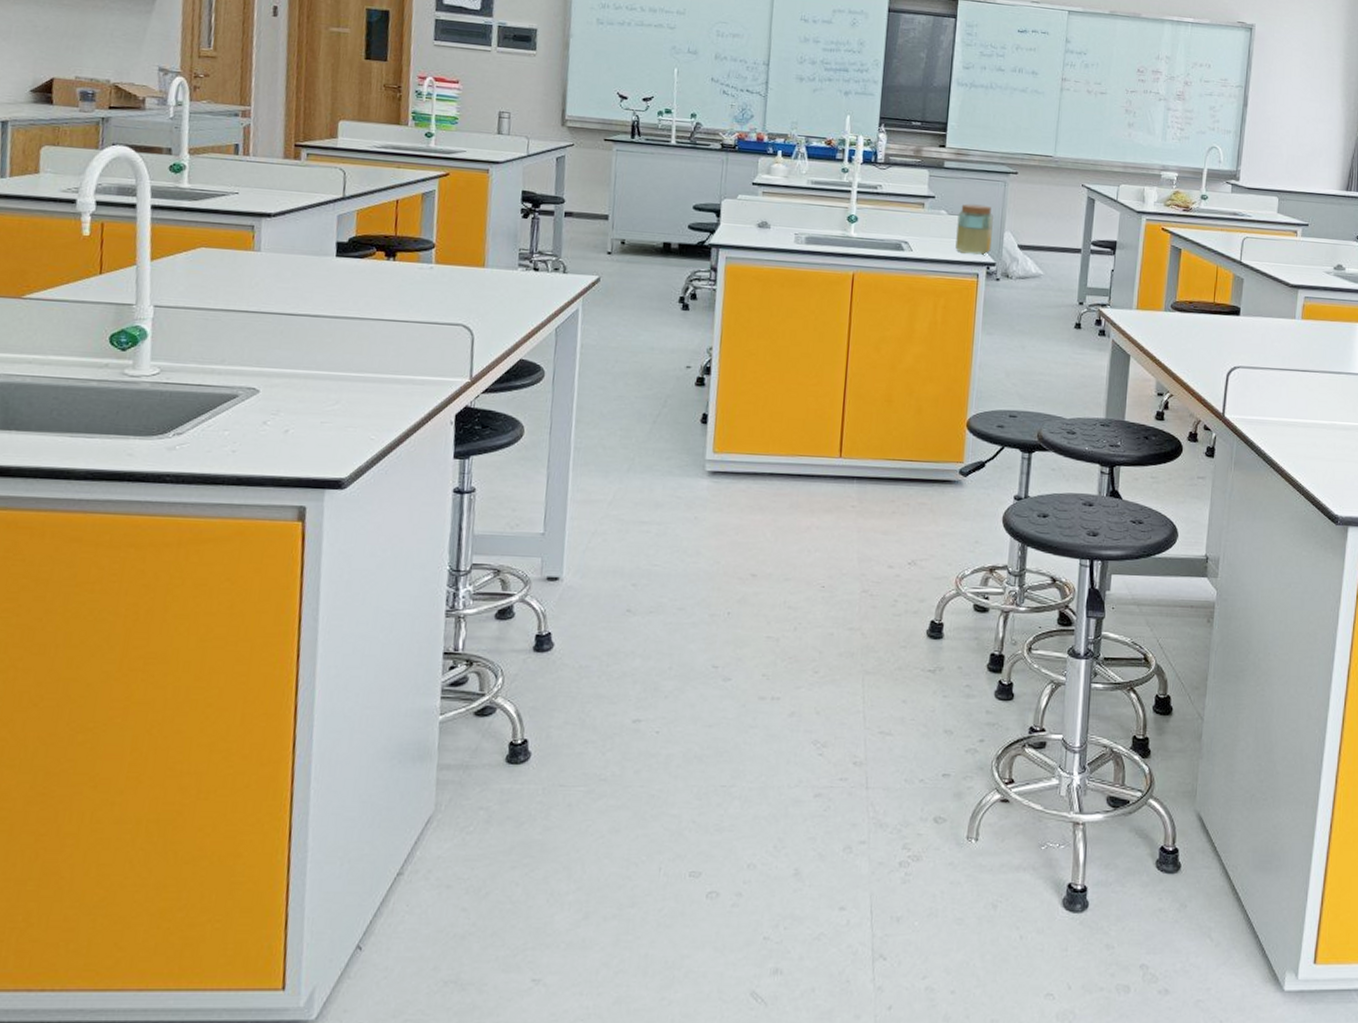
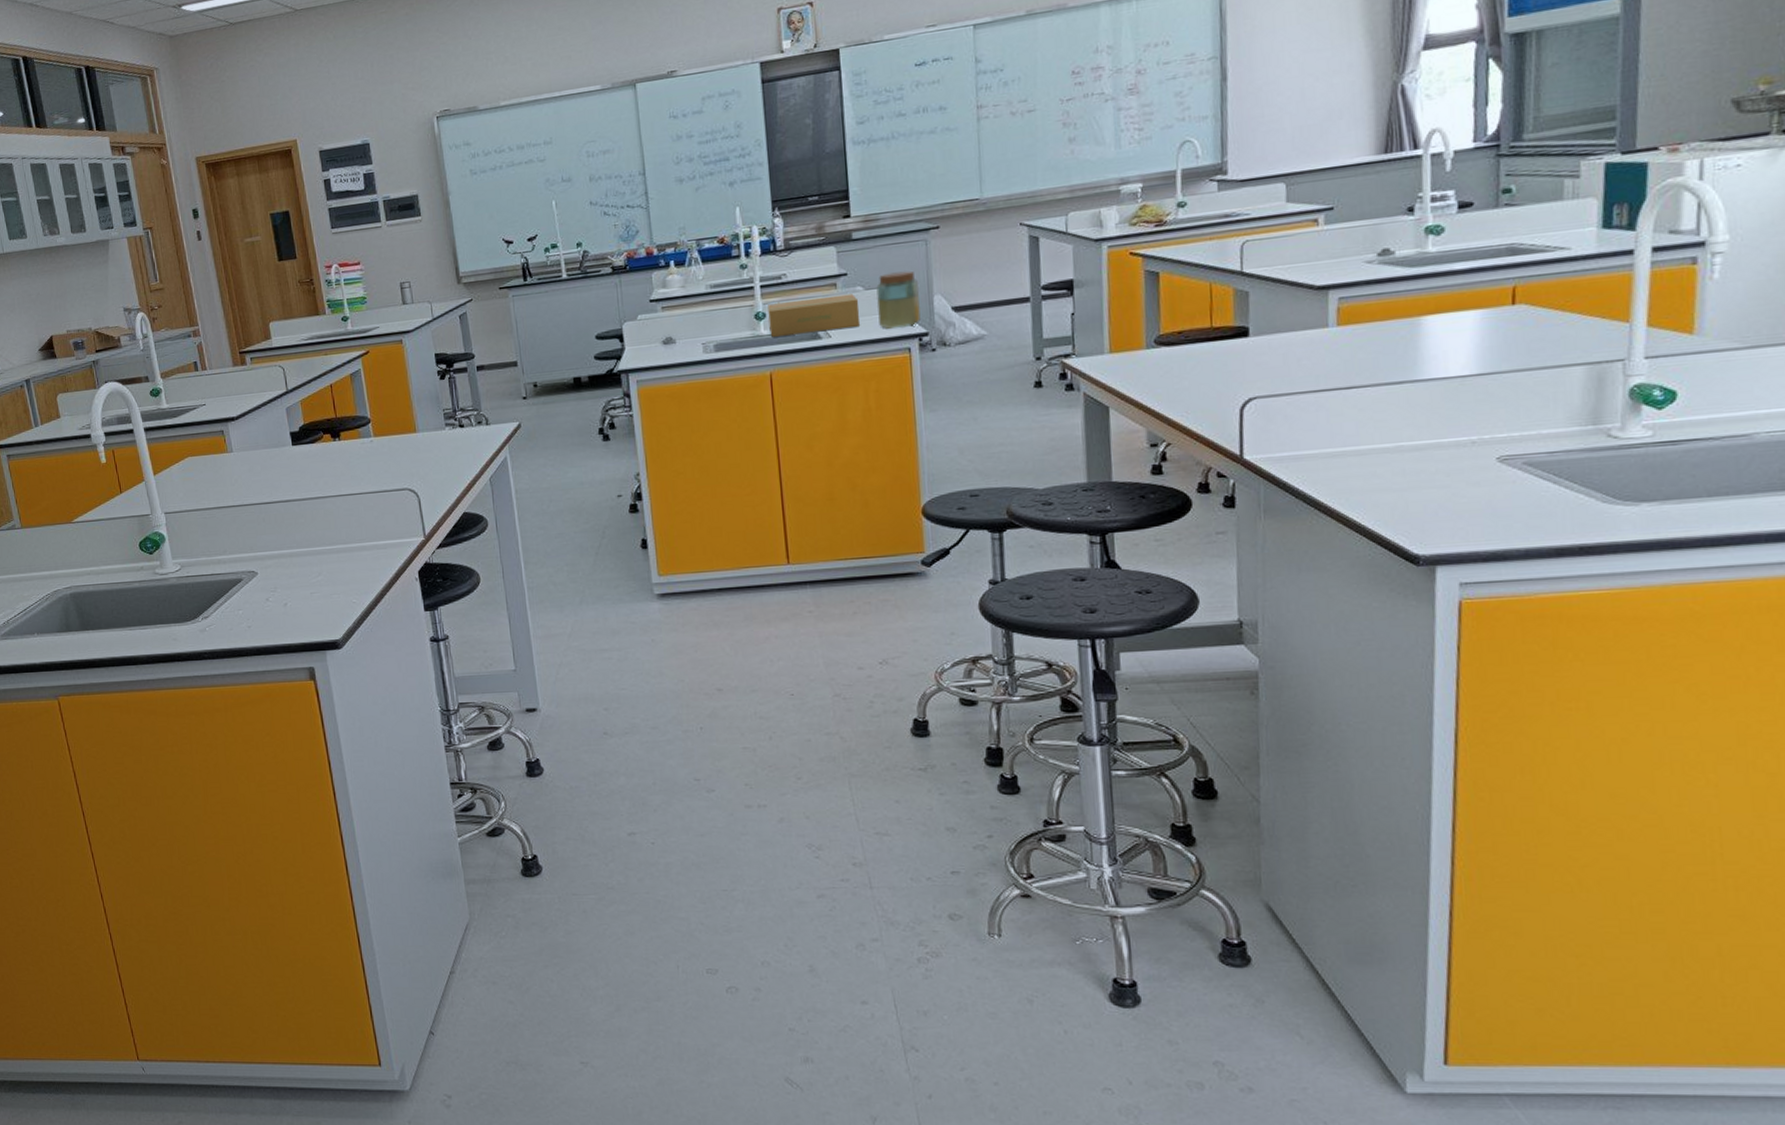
box: none [859,210,941,246] -> present [768,293,859,337]

